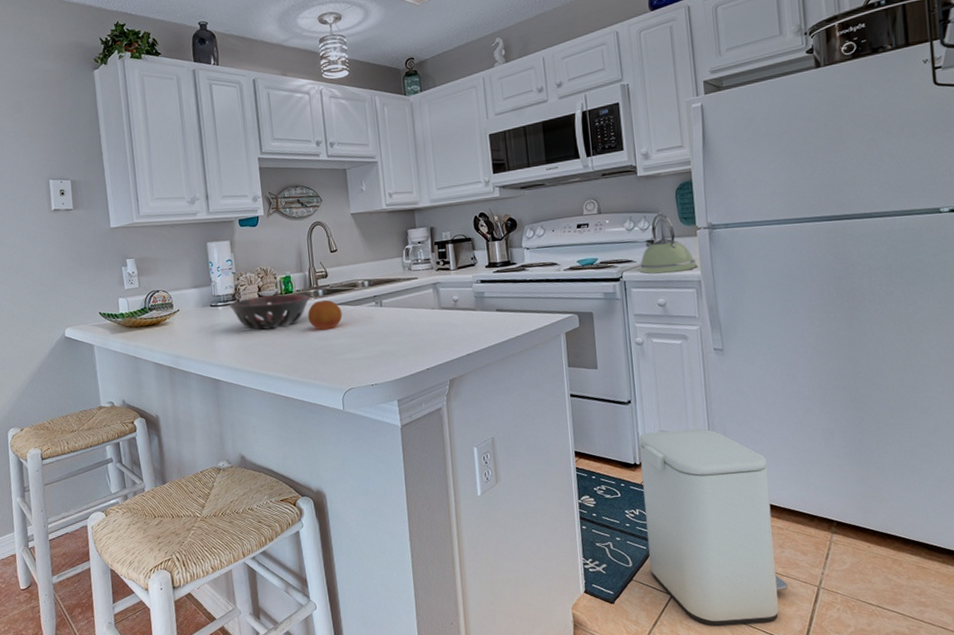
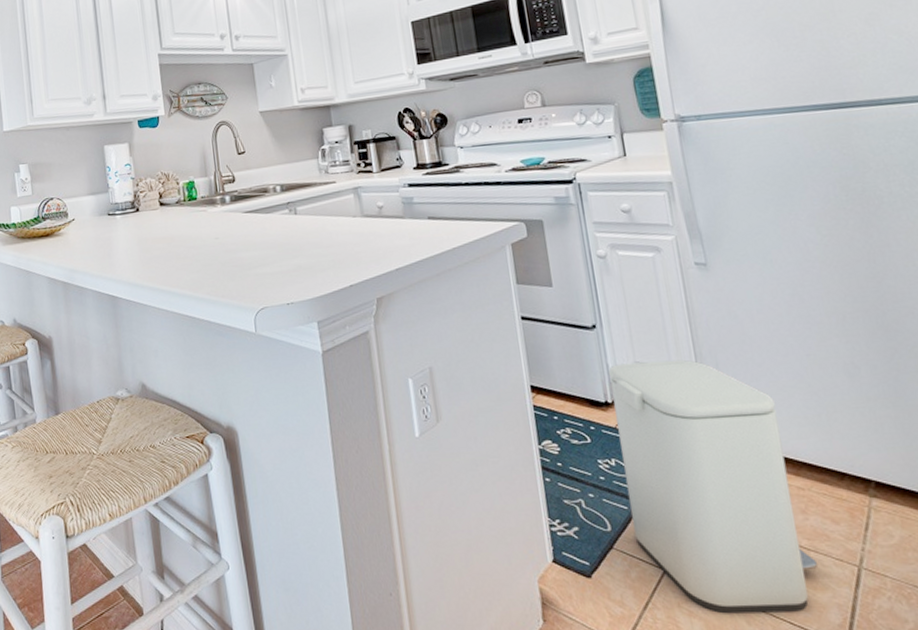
decorative bowl: present [229,294,310,330] -> none [128,201,216,241]
fruit: present [308,299,343,330] -> none [214,207,253,241]
kettle: present [639,213,697,275] -> none [595,105,666,176]

